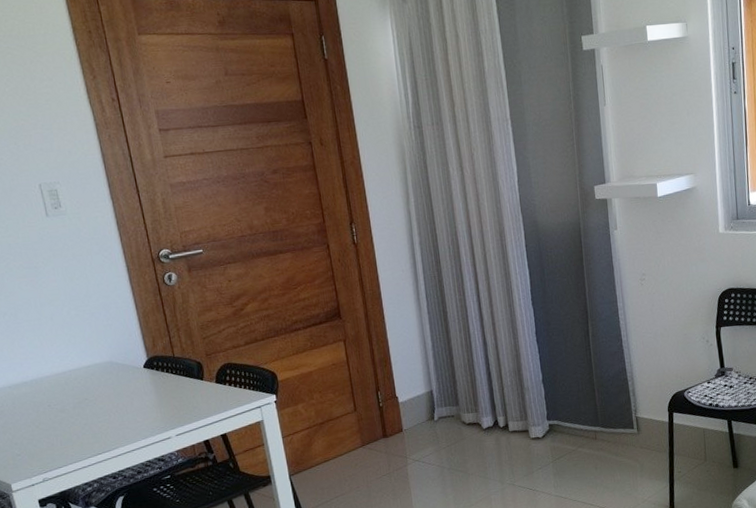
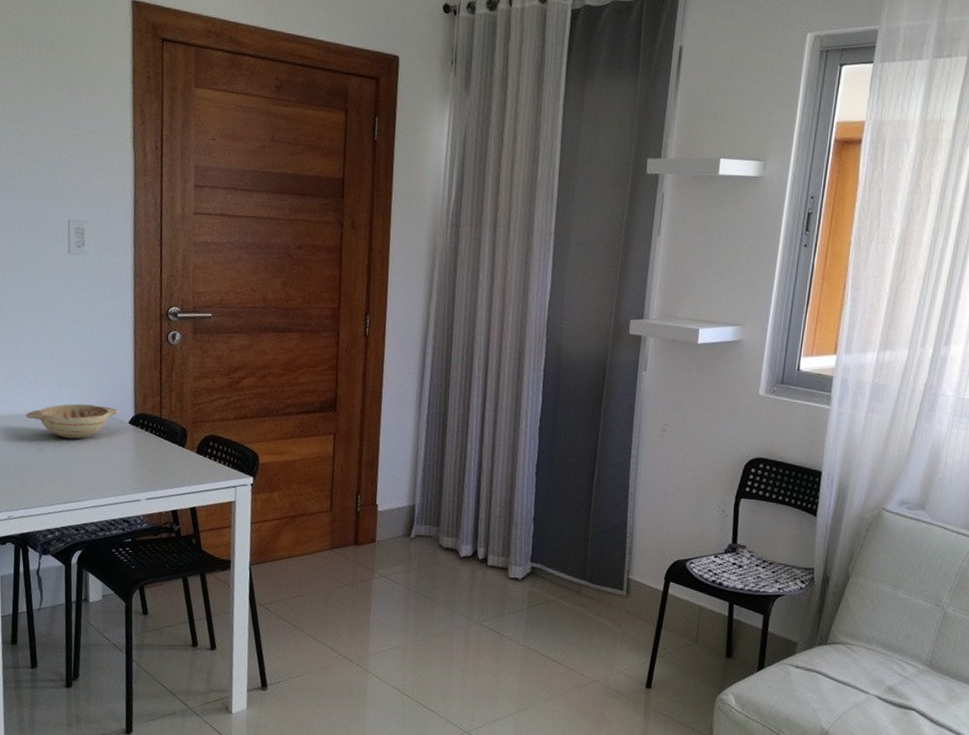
decorative bowl: none [38,356,132,394] -> present [25,403,119,439]

